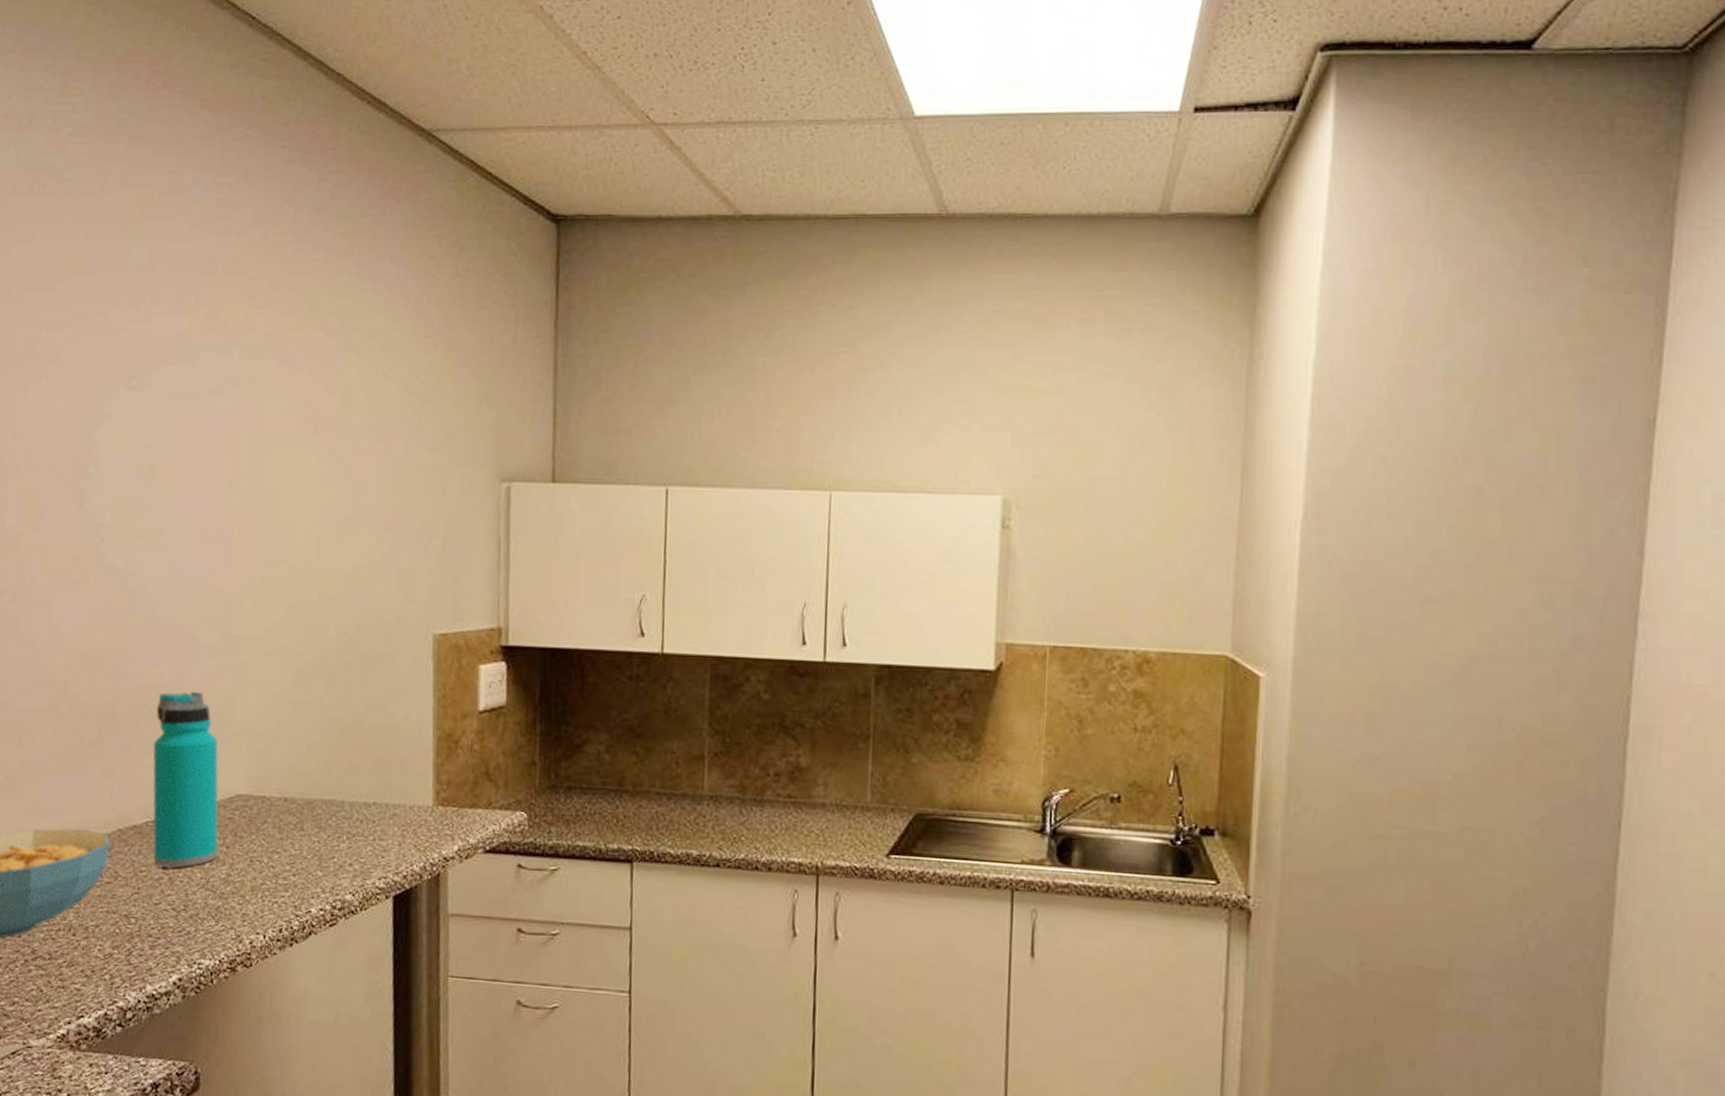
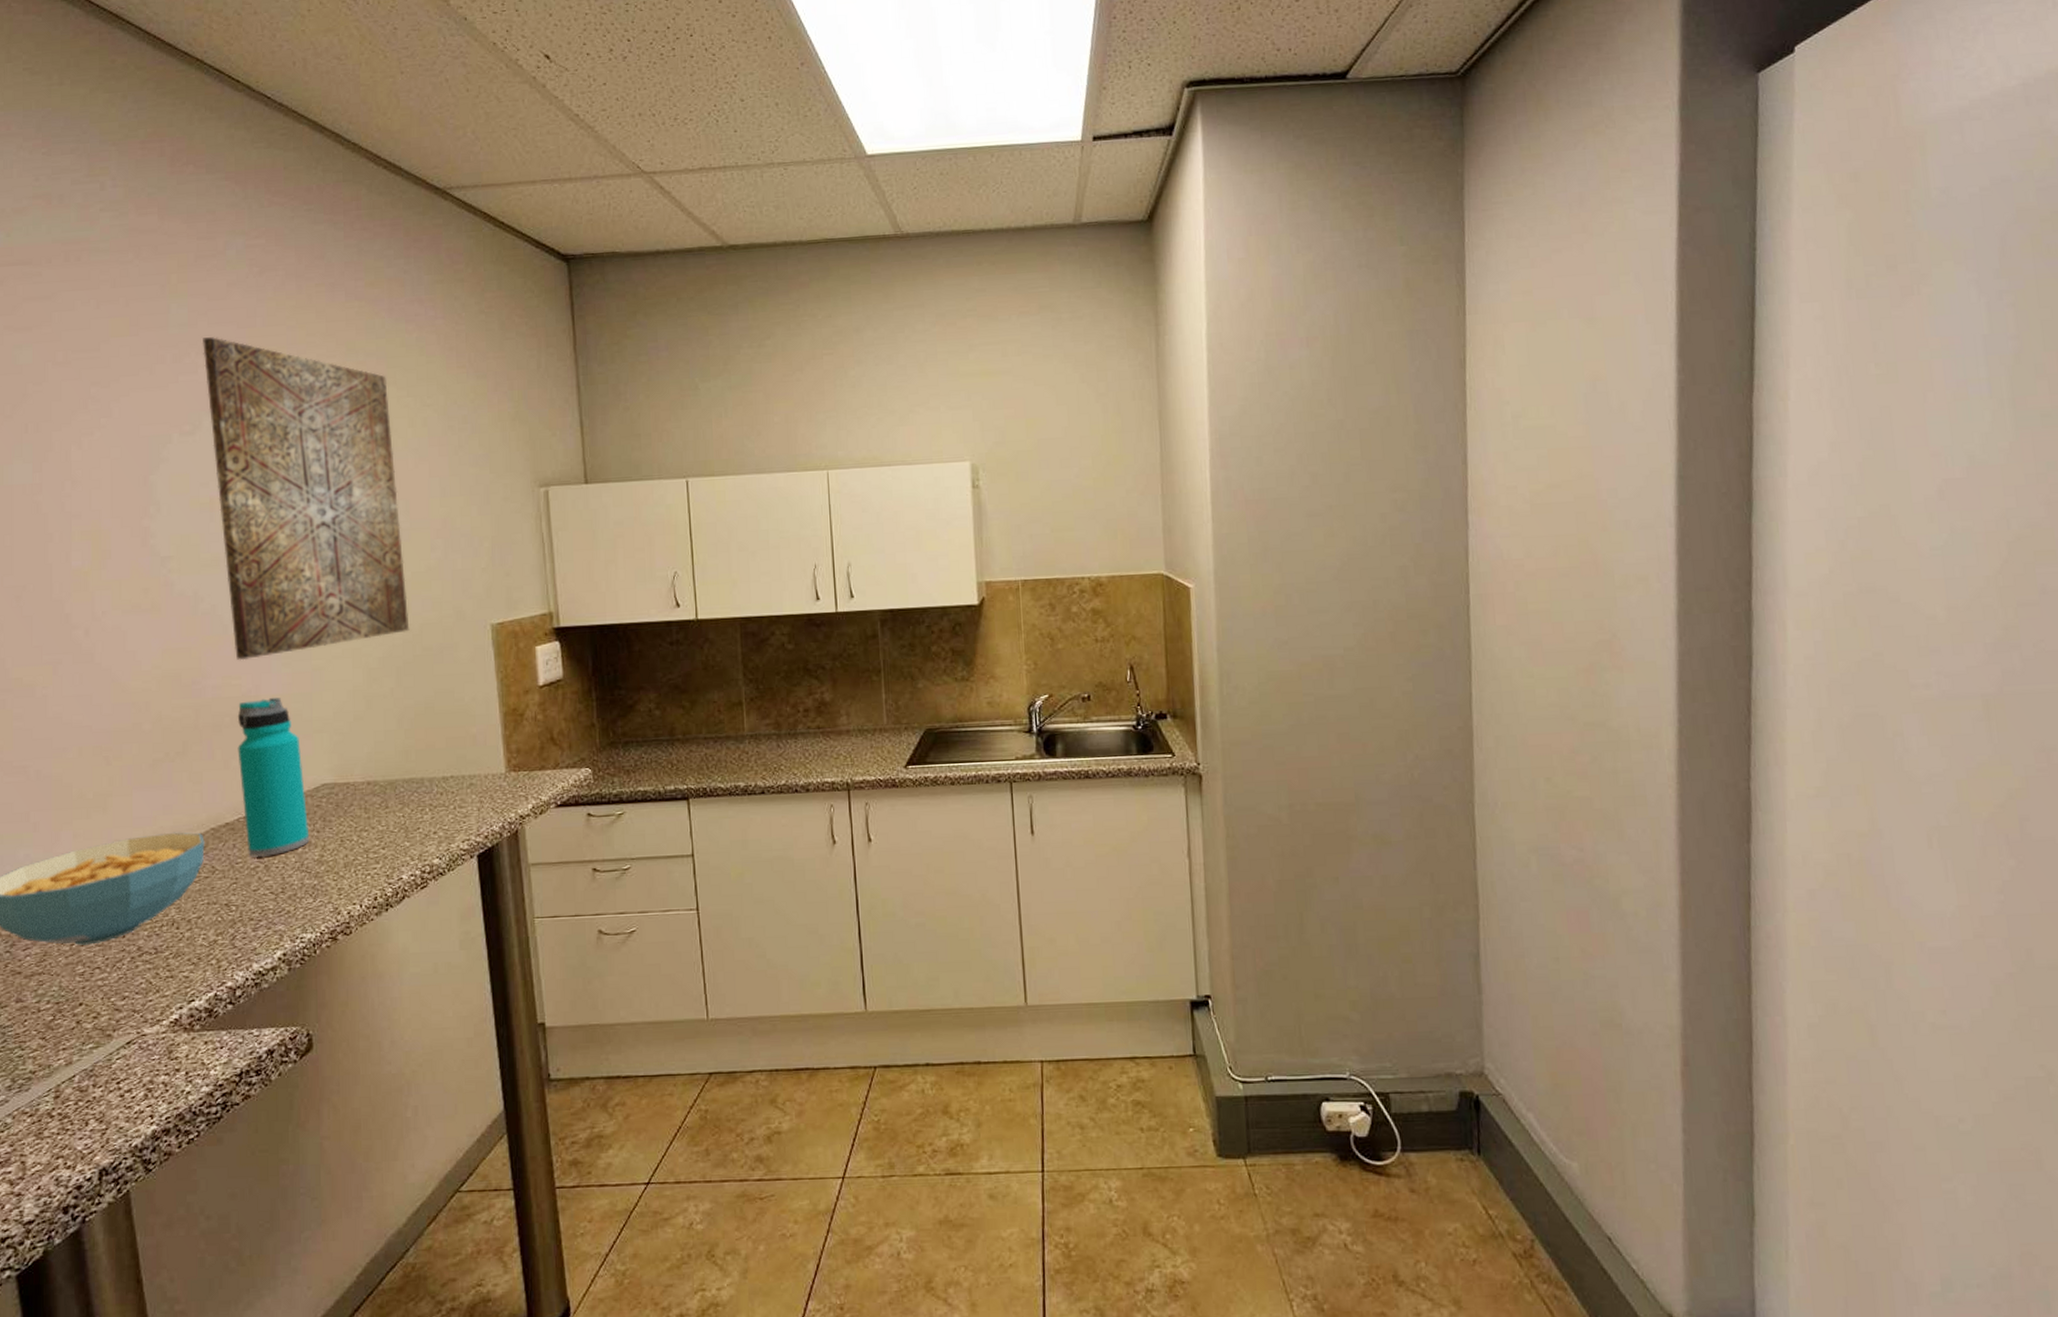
wall art: none [159,283,348,647] -> present [203,337,410,661]

